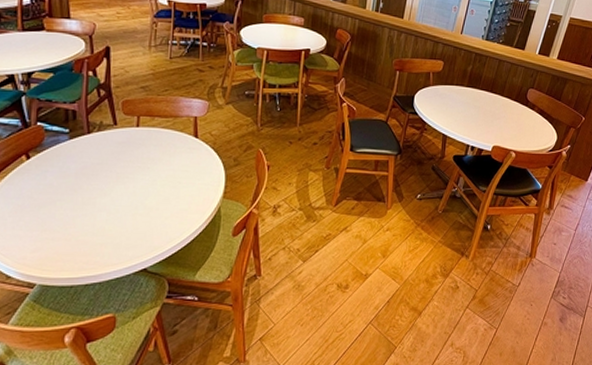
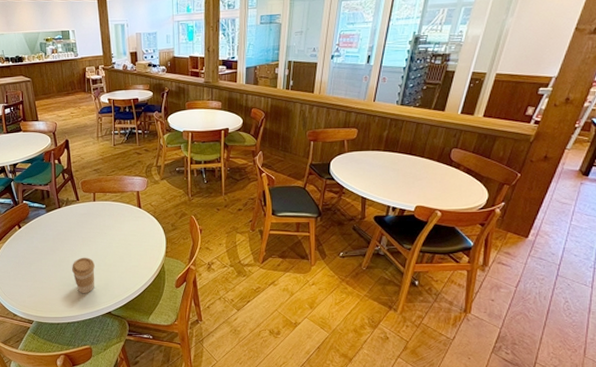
coffee cup: none [98,198,130,245] -> present [72,257,95,293]

